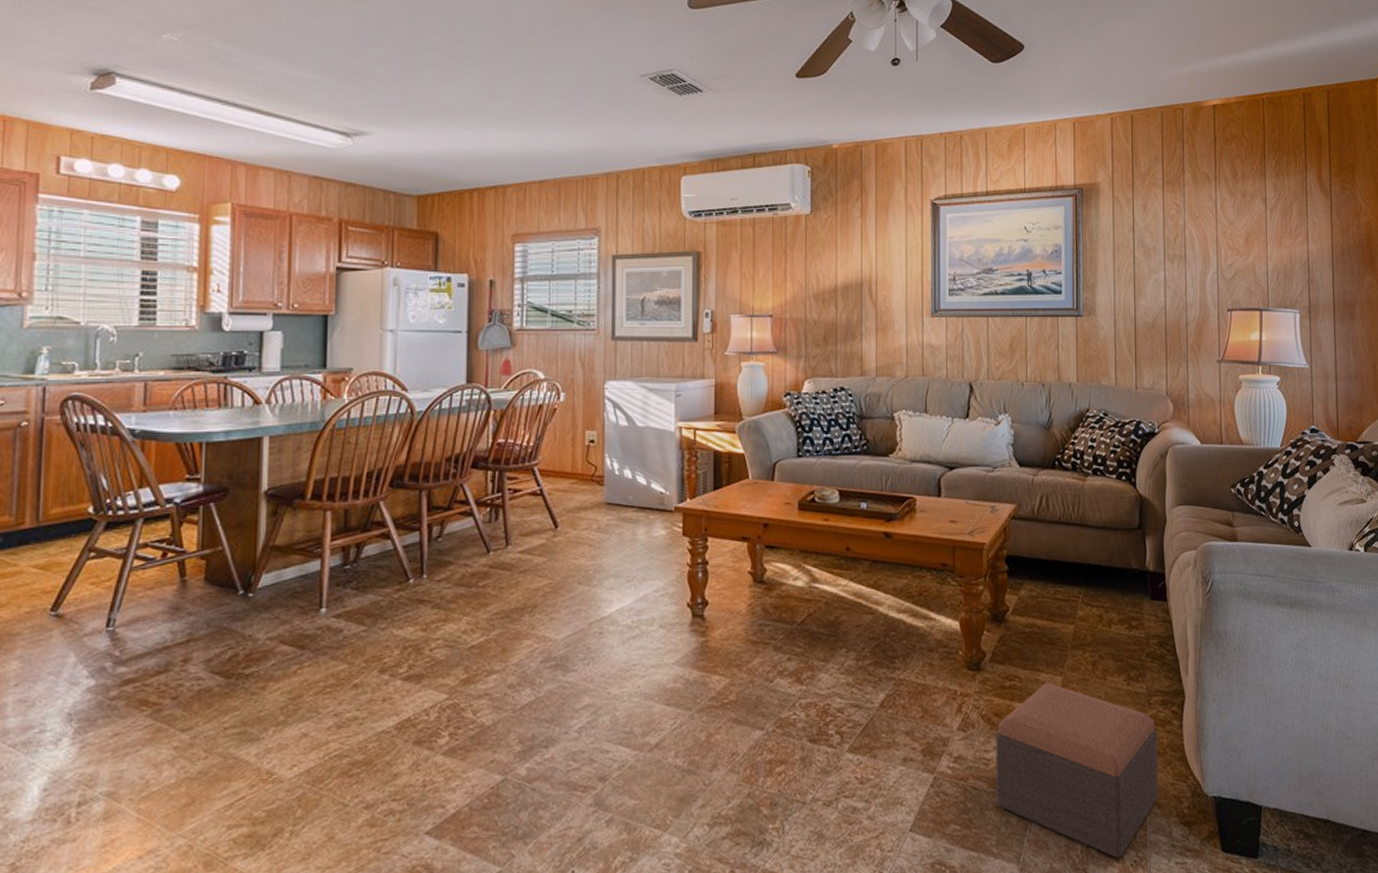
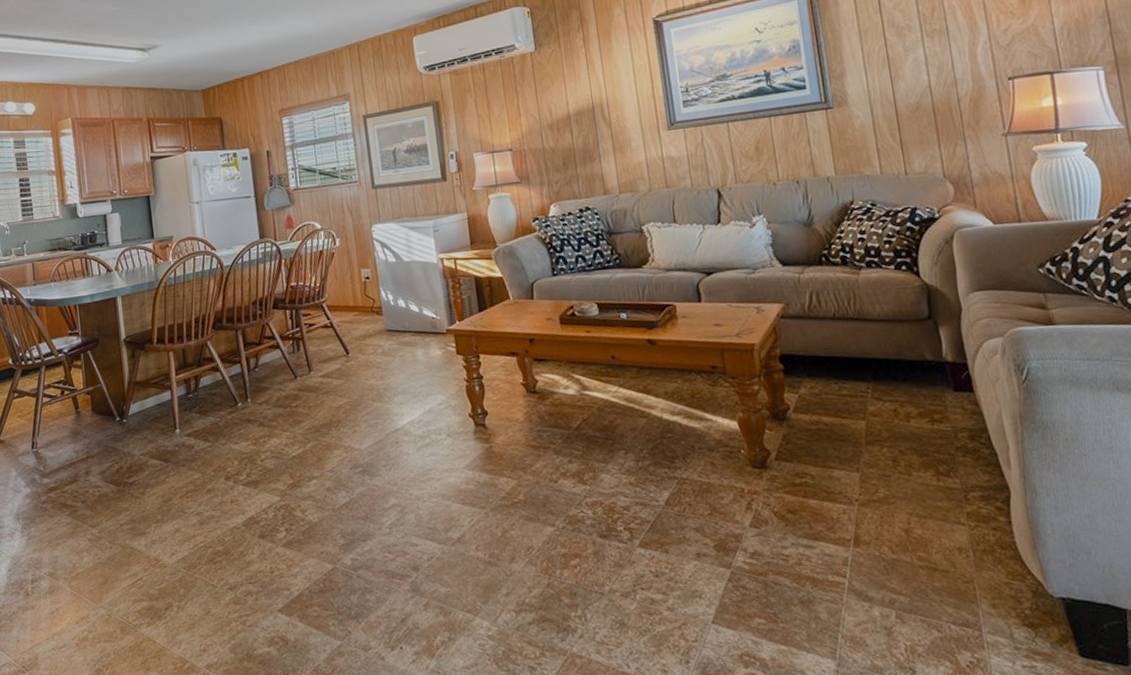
footstool: present [996,683,1158,859] -> none [792,480,991,660]

